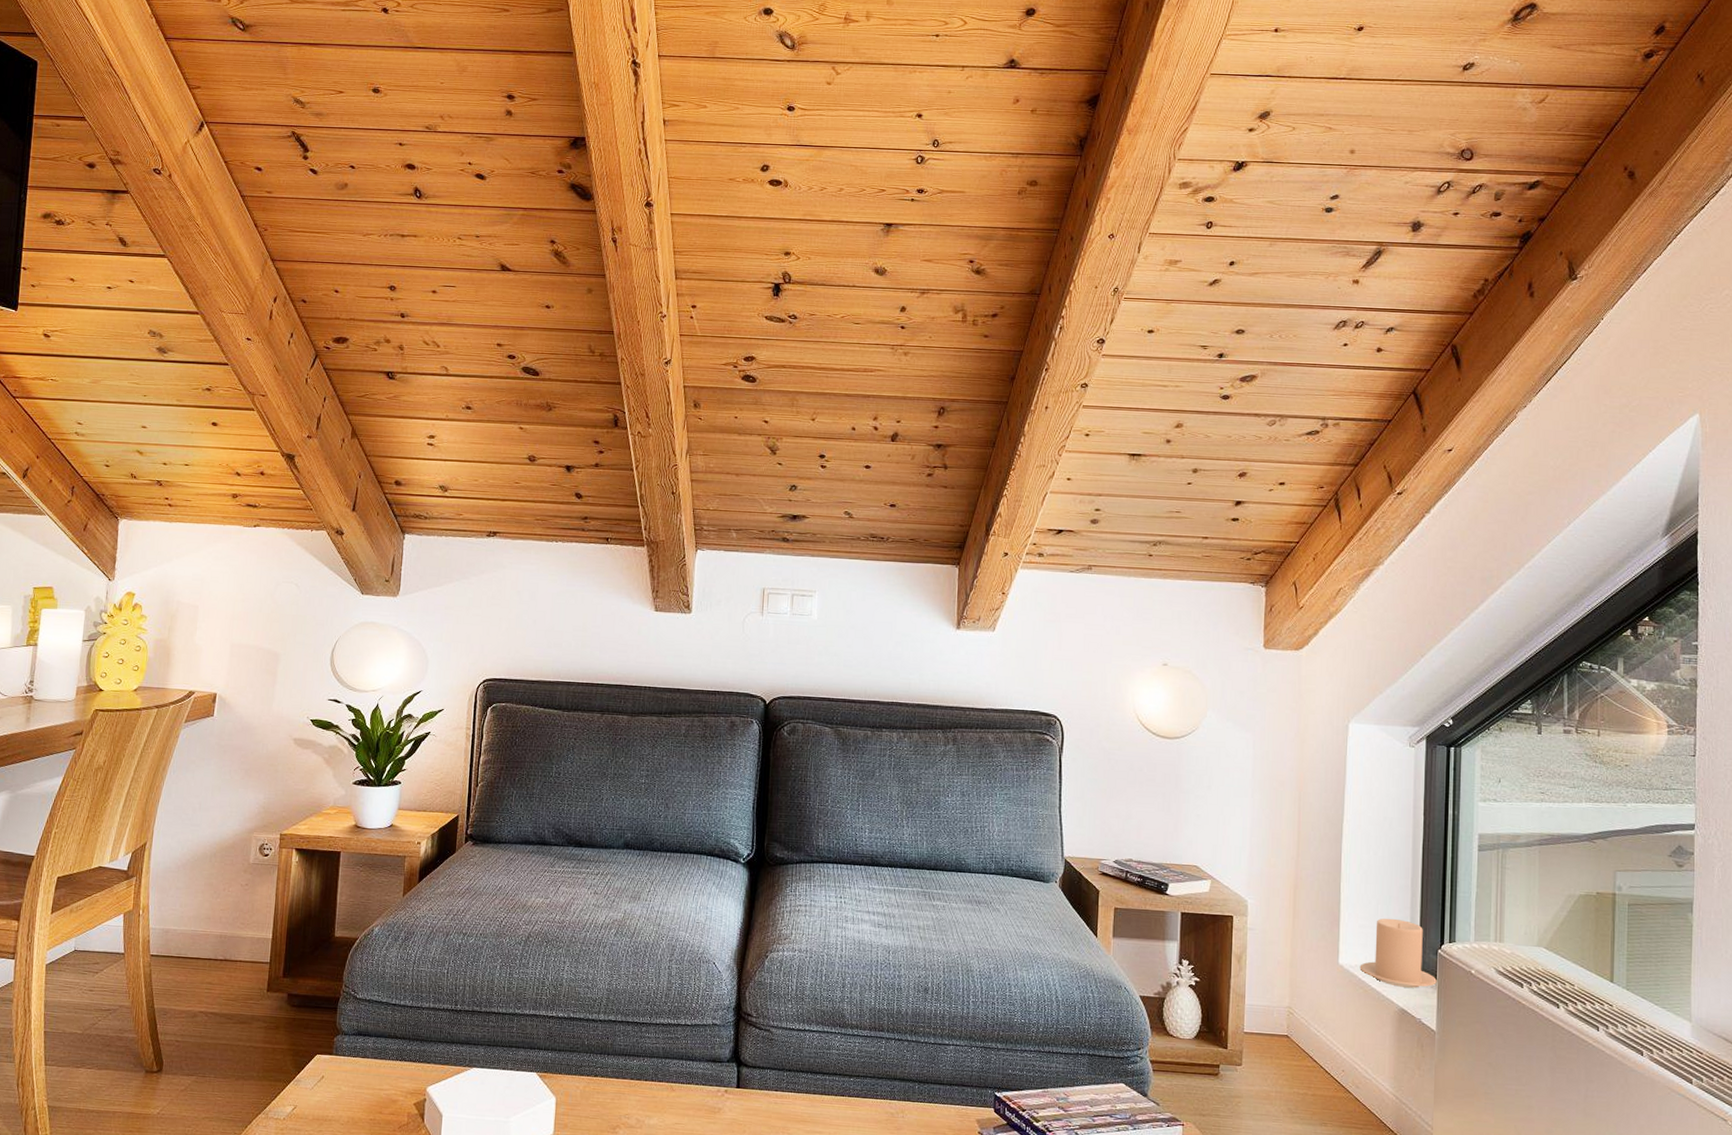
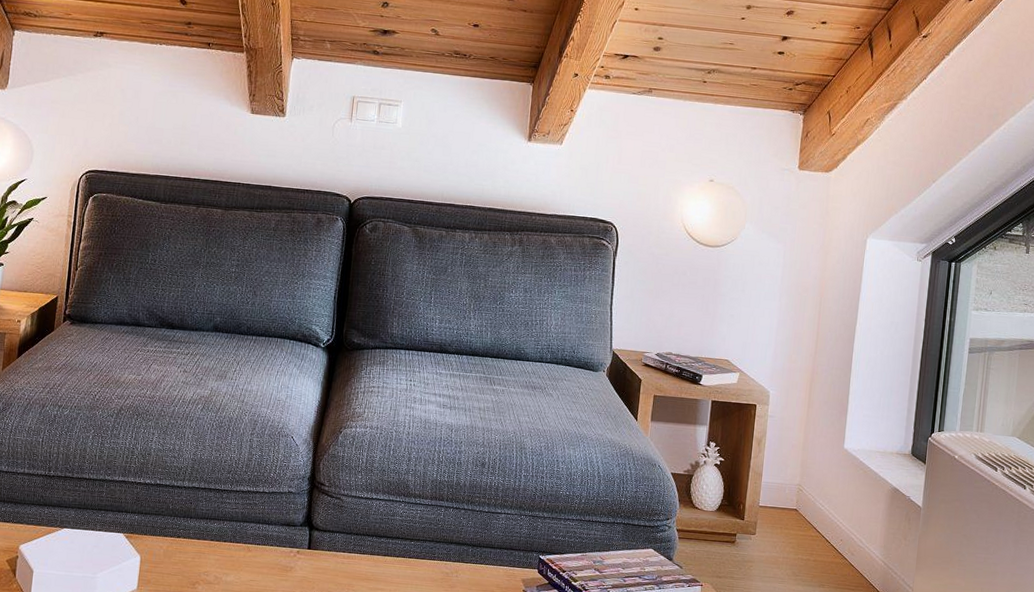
candle: present [1359,918,1437,988] -> none [861,409,926,470]

